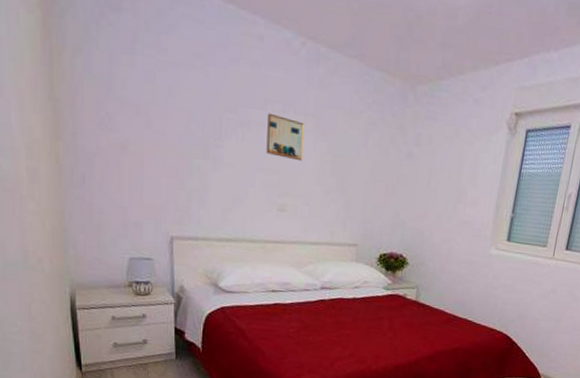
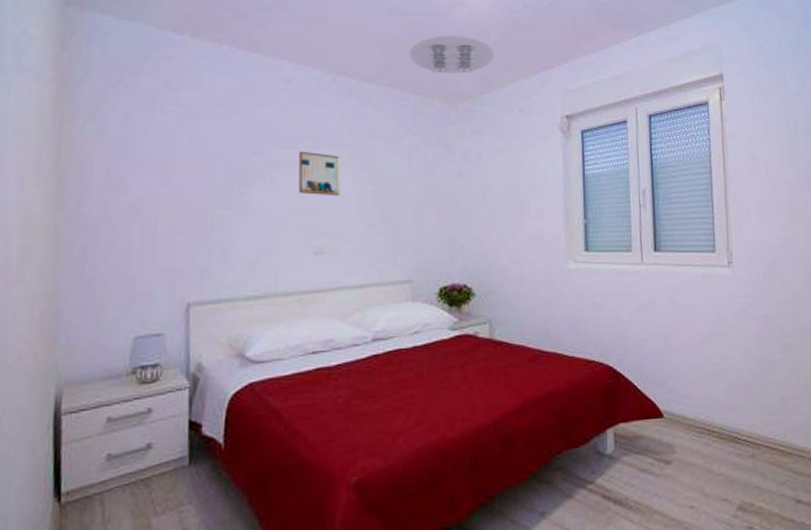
ceiling light: none [377,9,460,55] -> present [409,36,495,74]

